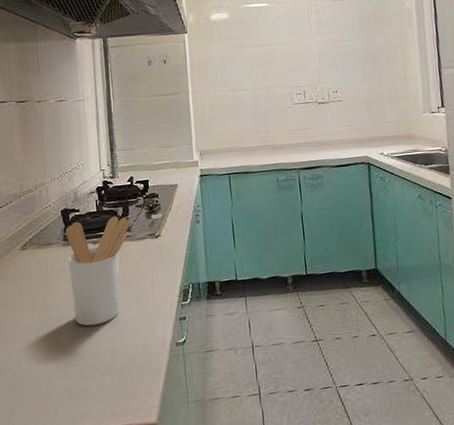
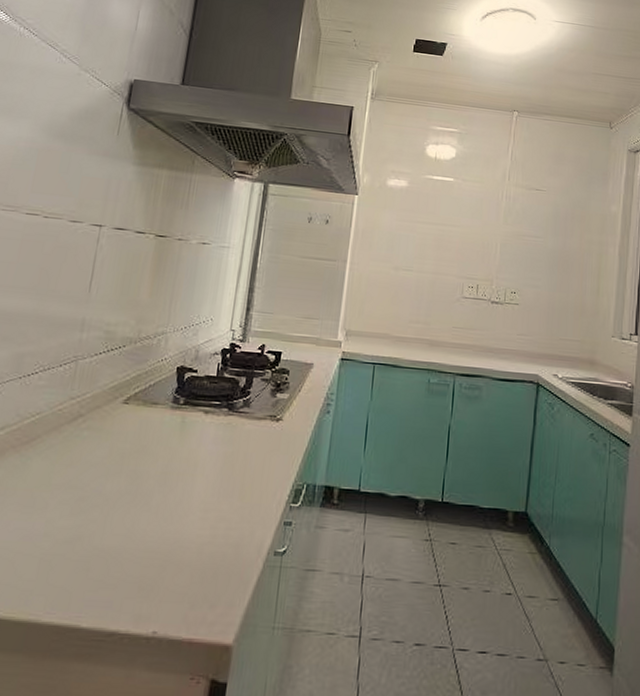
utensil holder: present [65,215,132,327] -> none [165,383,254,511]

